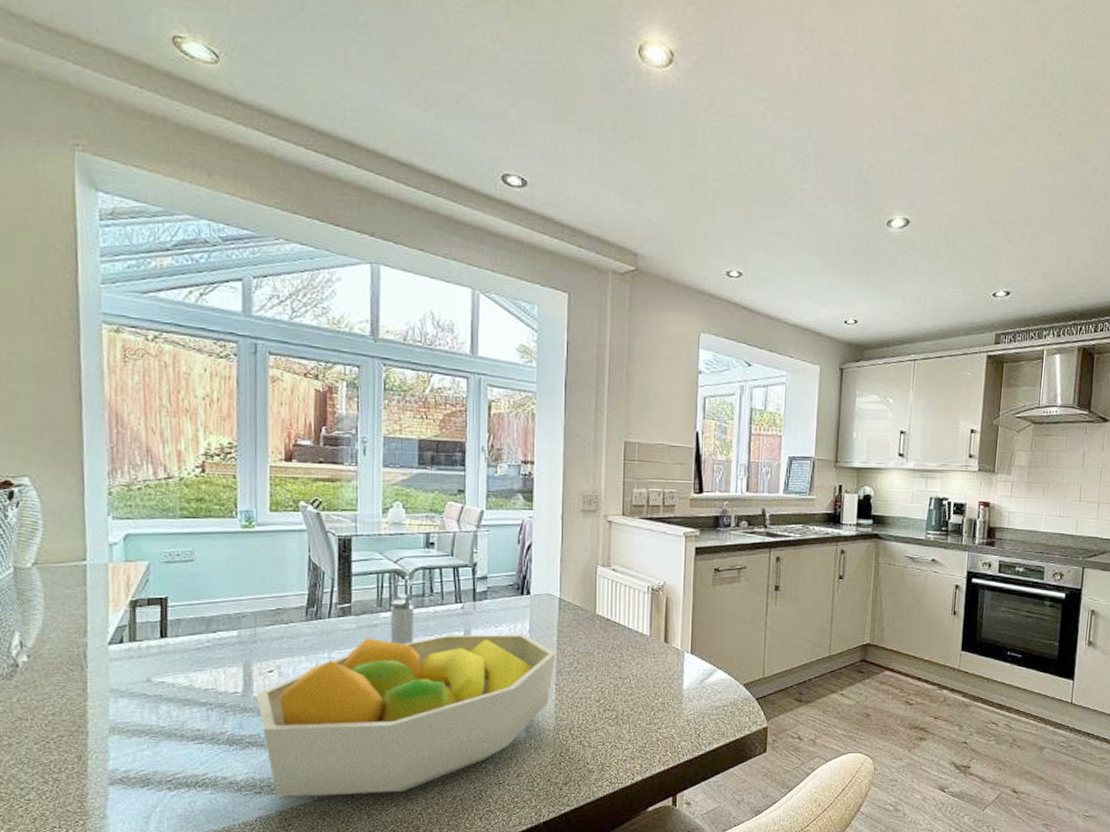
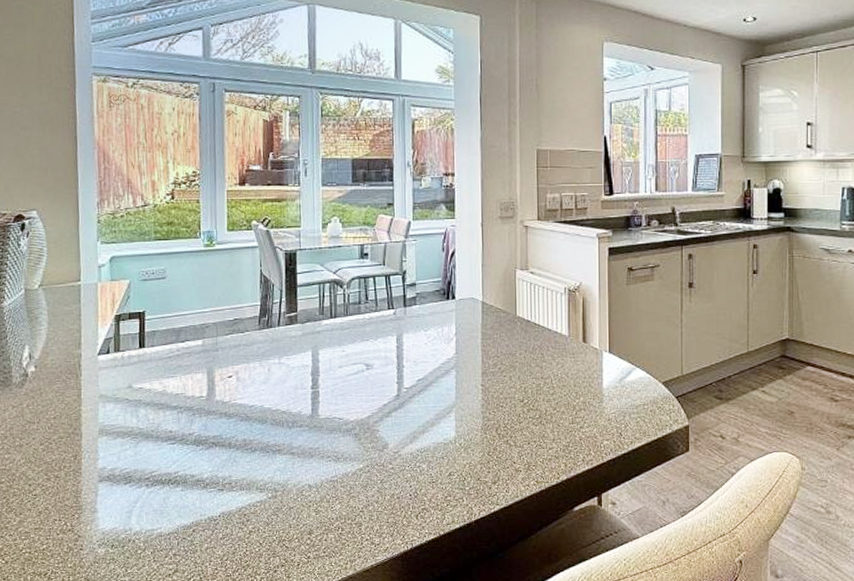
fruit bowl: present [257,634,556,797] -> none [219,337,481,494]
shaker: present [389,594,415,645] -> none [330,302,353,350]

